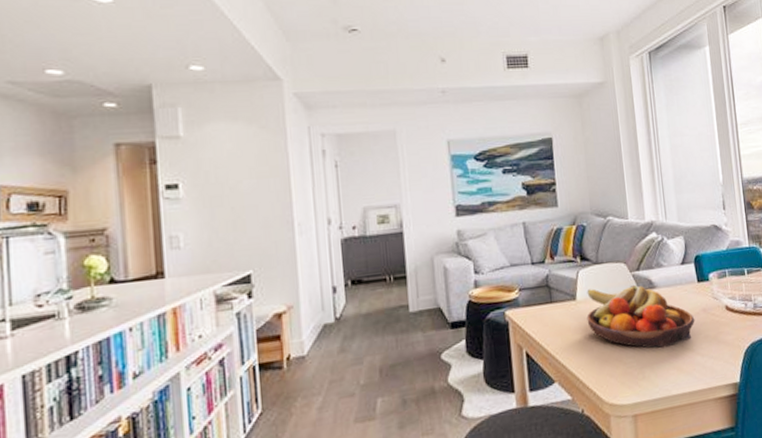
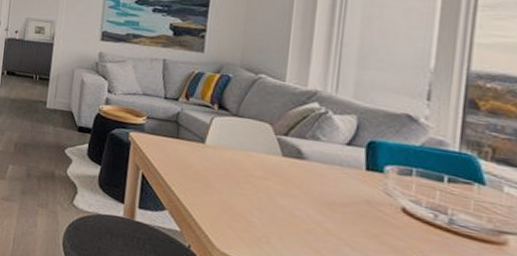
fruit bowl: present [587,284,695,349] -> none [212,137,352,226]

